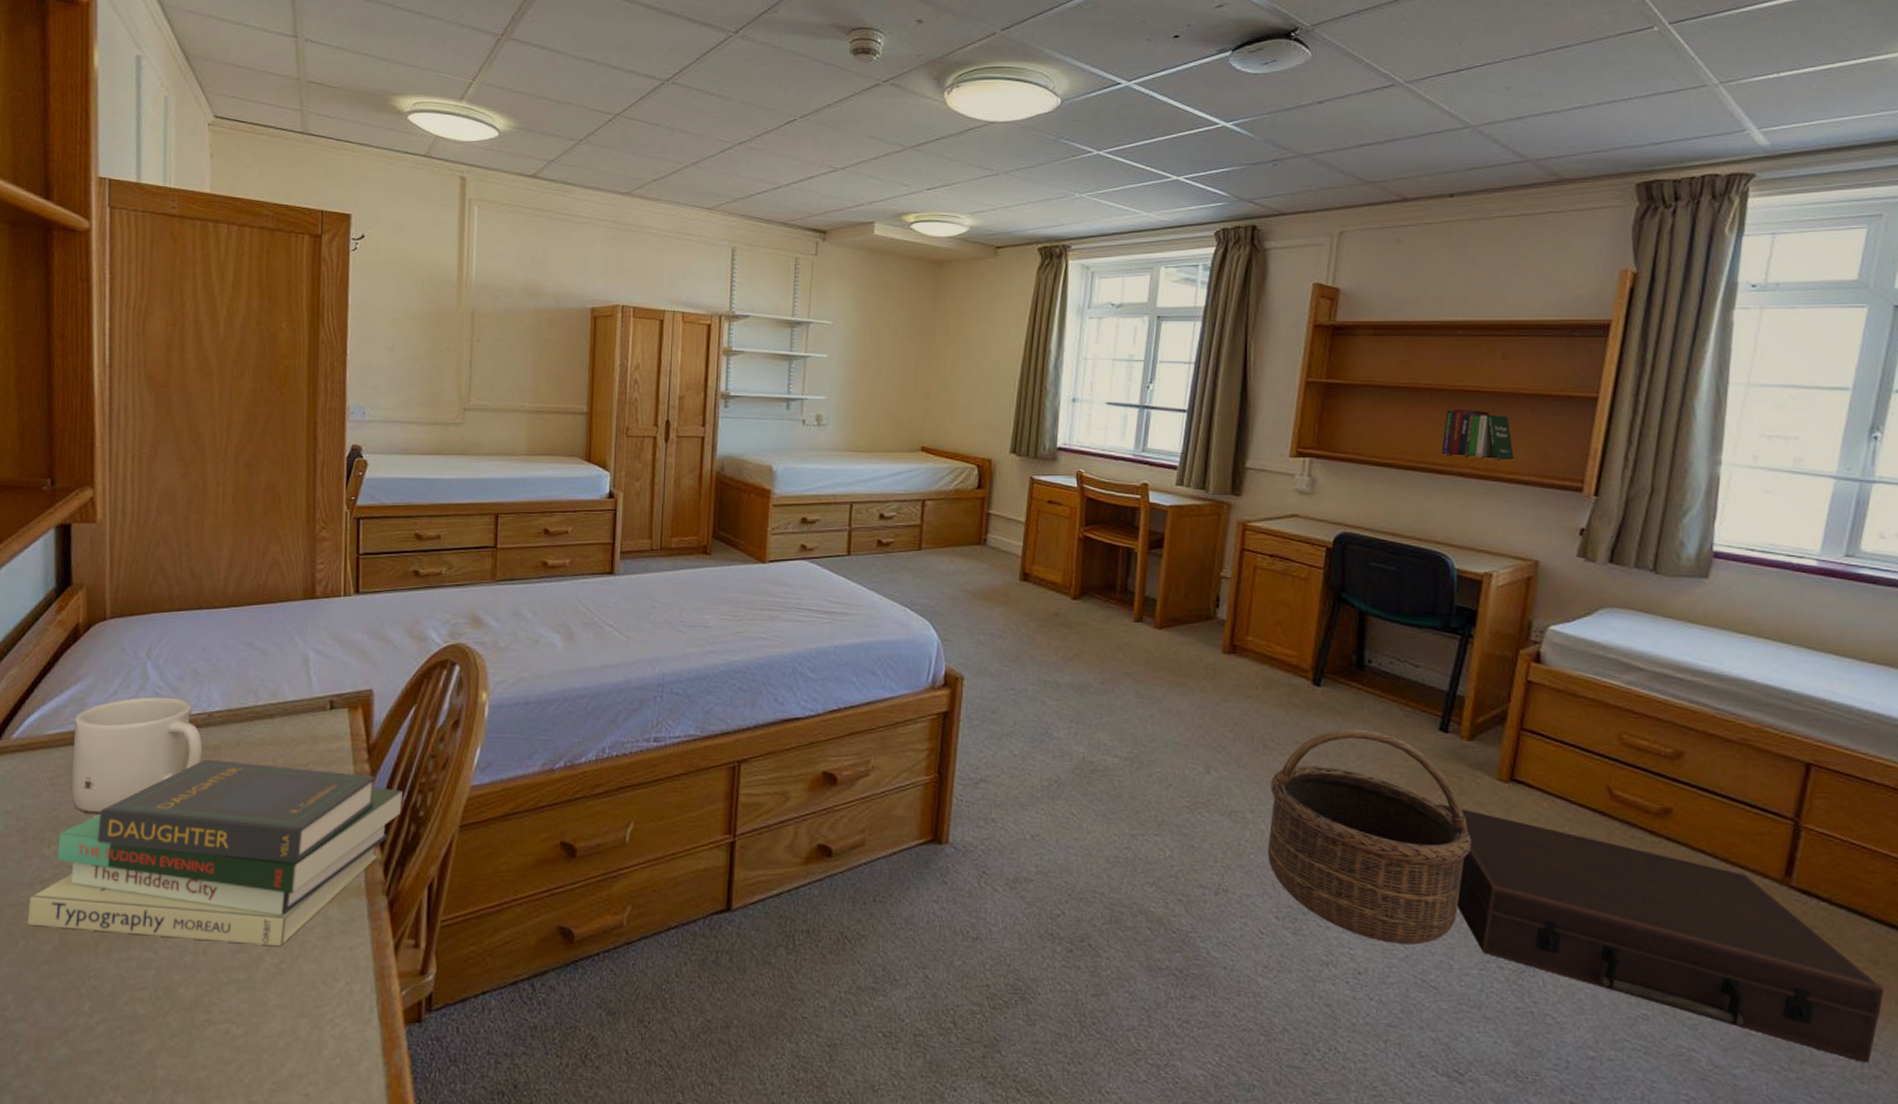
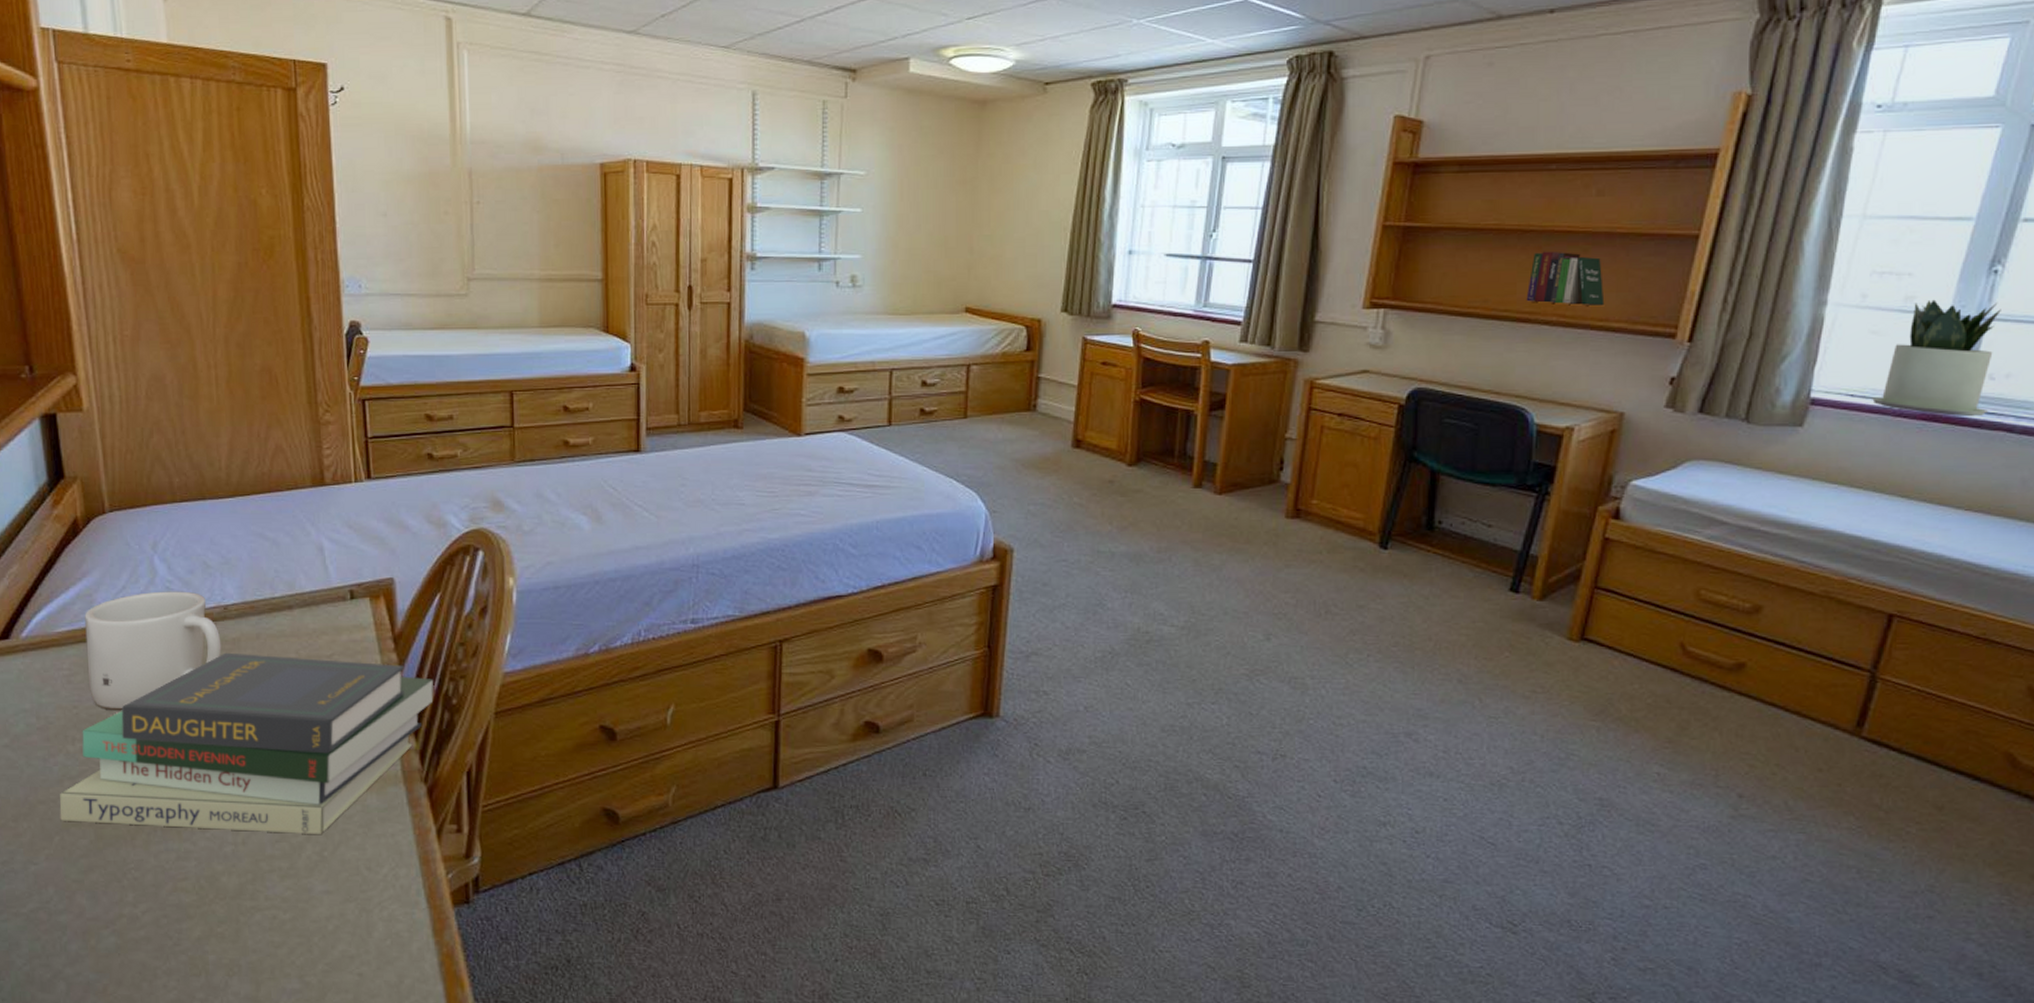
basket: present [1268,728,1472,945] -> none [1328,591,1538,803]
suitcase: present [1438,804,1885,1064] -> none [1505,665,1947,905]
planter: none [1771,462,1884,573] -> present [1872,299,2001,417]

